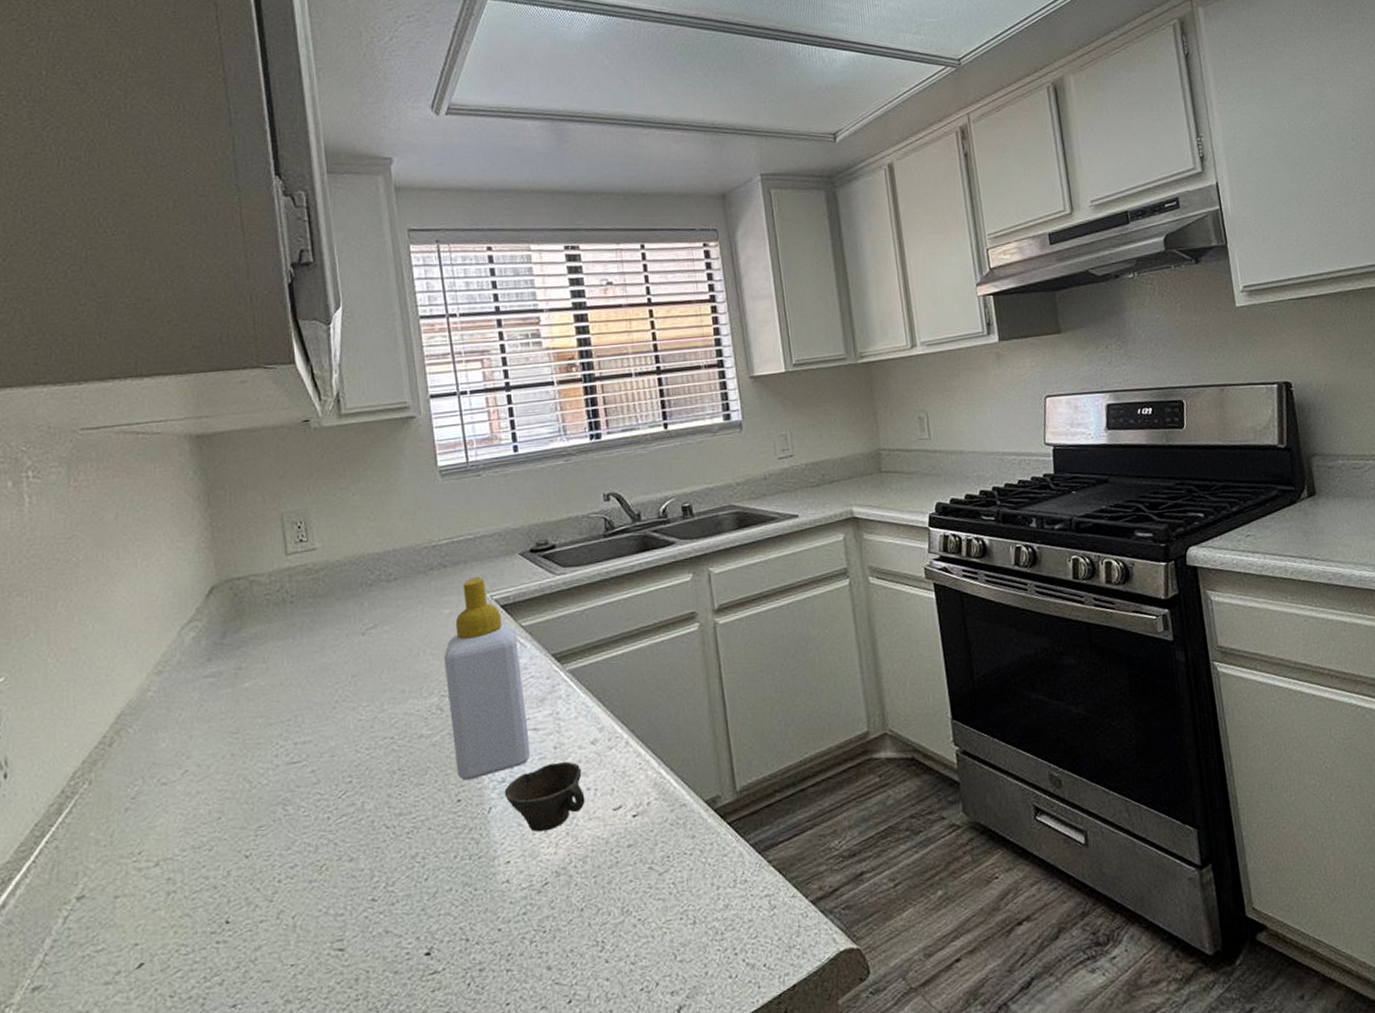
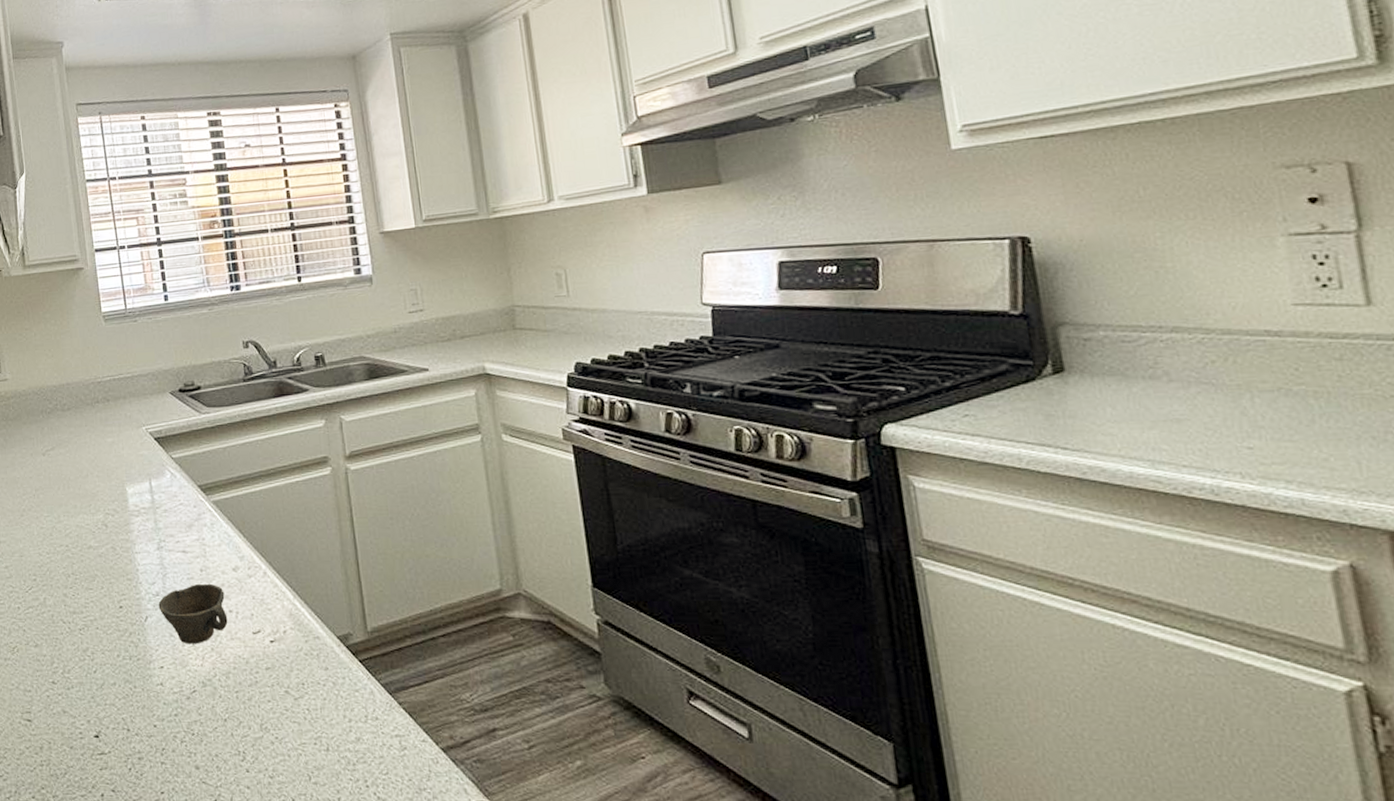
soap bottle: present [443,576,531,781] -> none [107,410,180,590]

